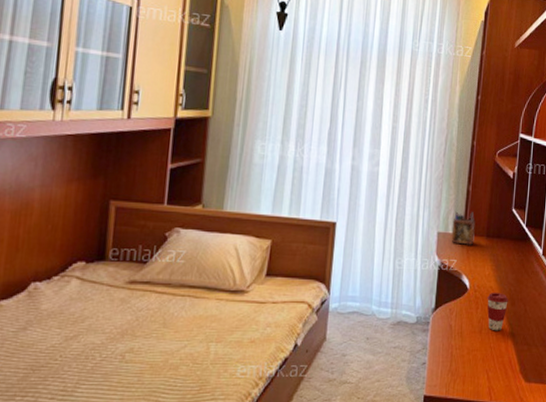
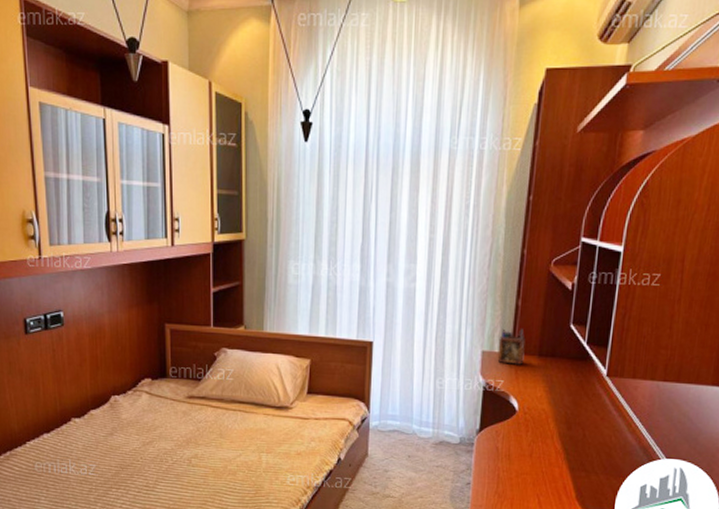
coffee cup: present [487,293,508,331] -> none [538,416,564,456]

